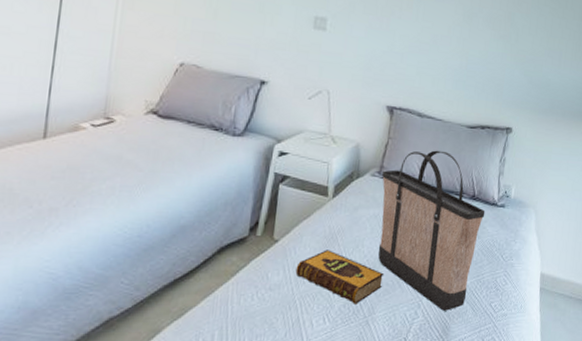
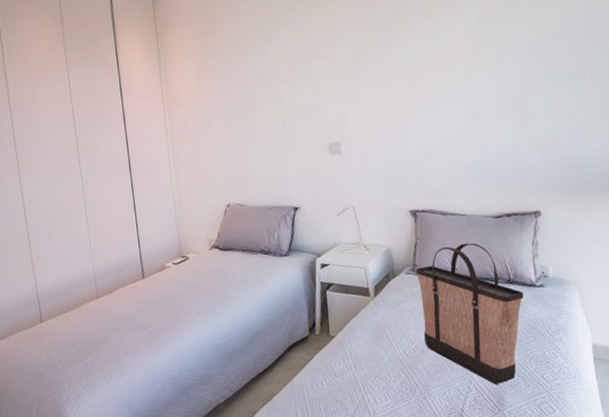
hardback book: present [295,250,385,304] -> none [353,340,433,384]

